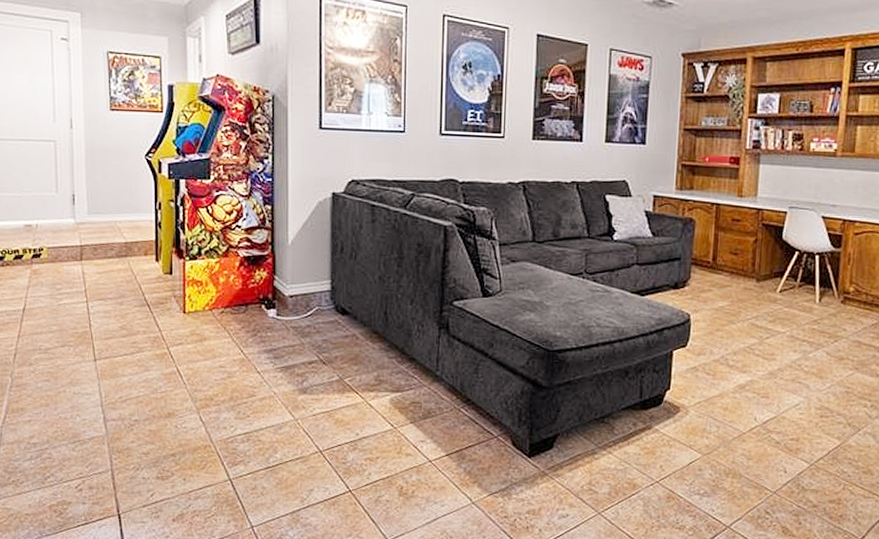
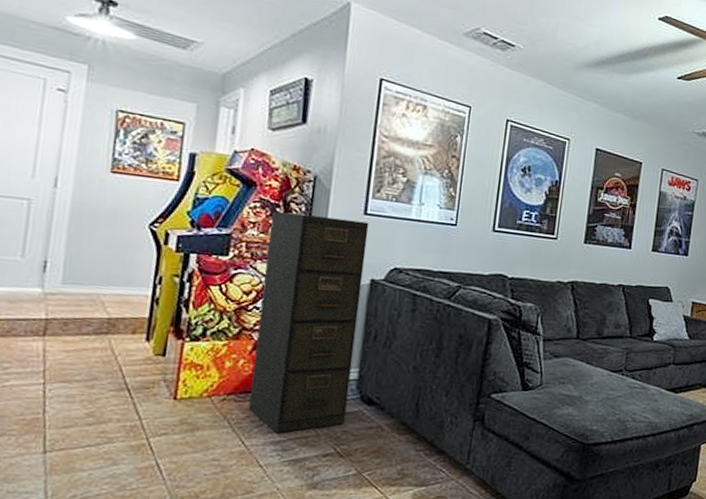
filing cabinet: none [240,133,325,342] -> present [248,211,369,433]

